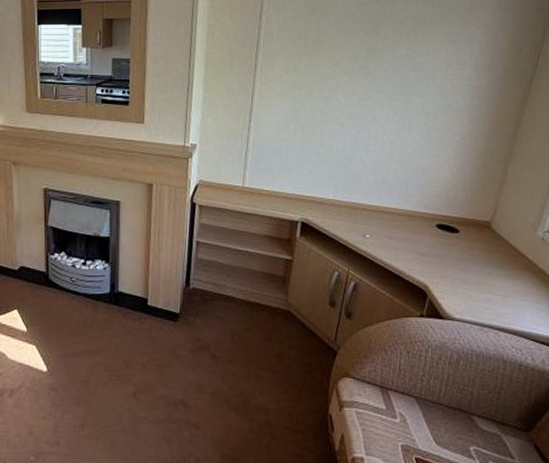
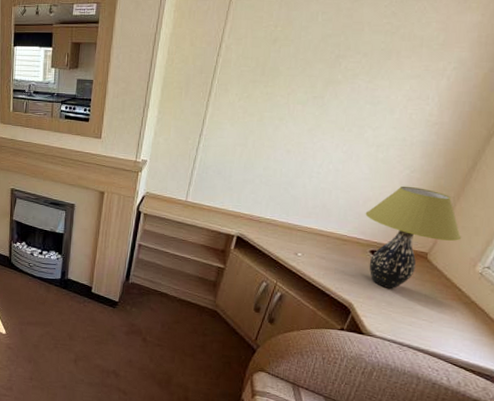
table lamp: none [425,153,519,264] -> present [365,186,462,289]

